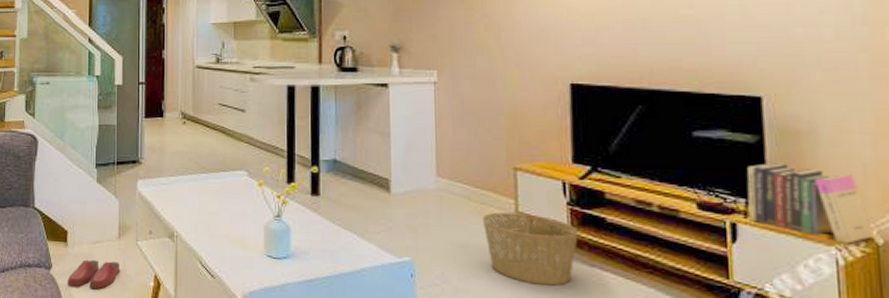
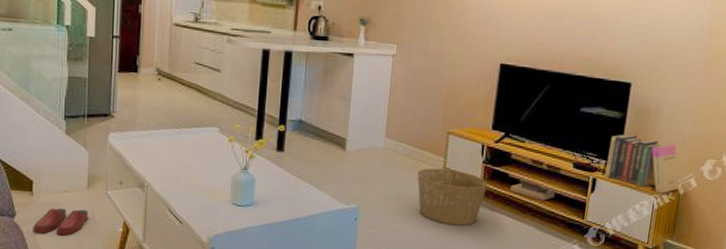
books: none [612,221,680,253] -> present [510,176,557,200]

